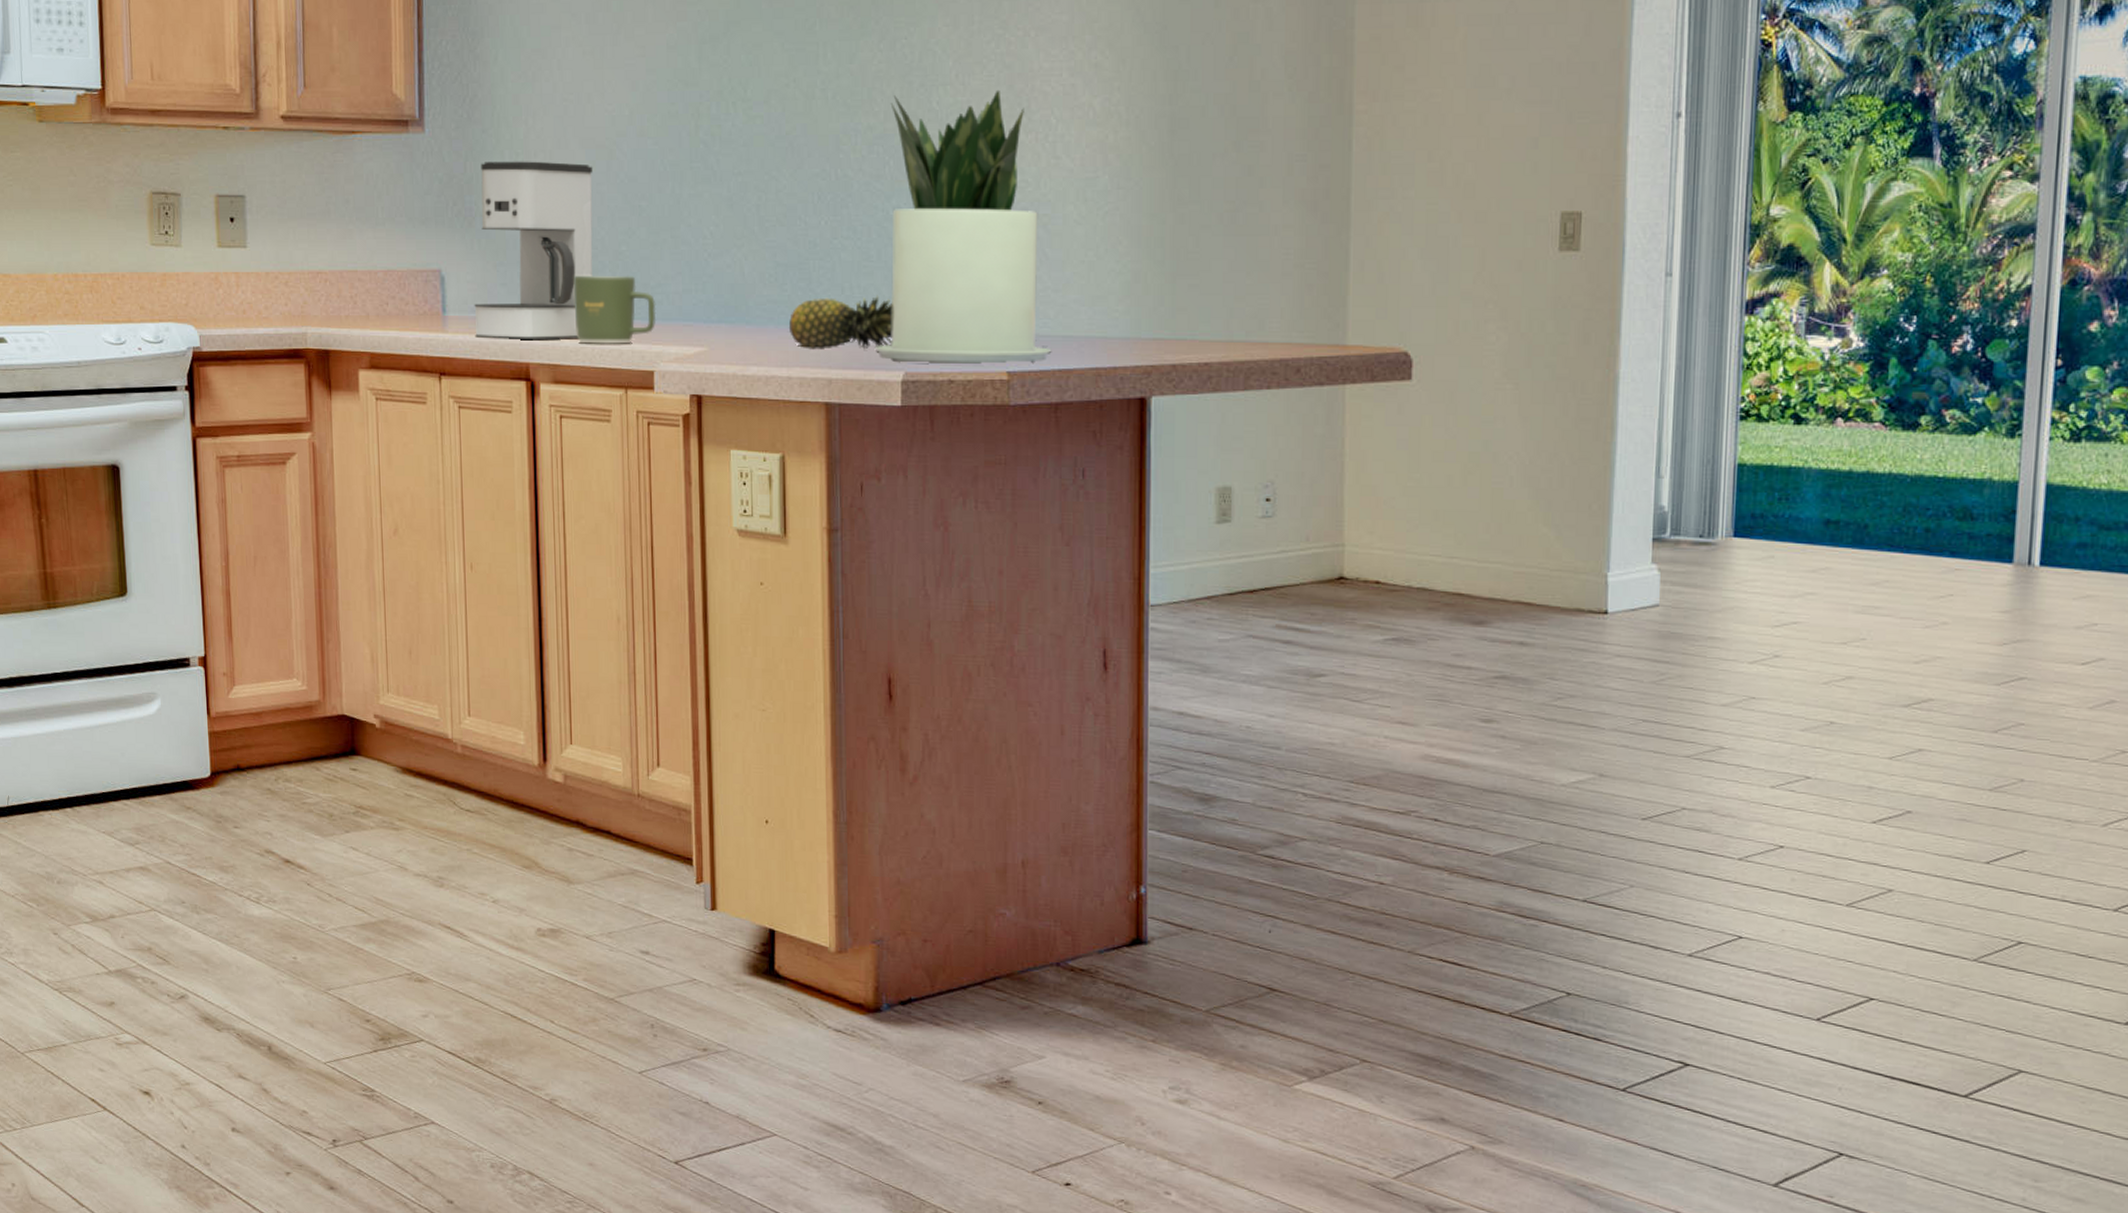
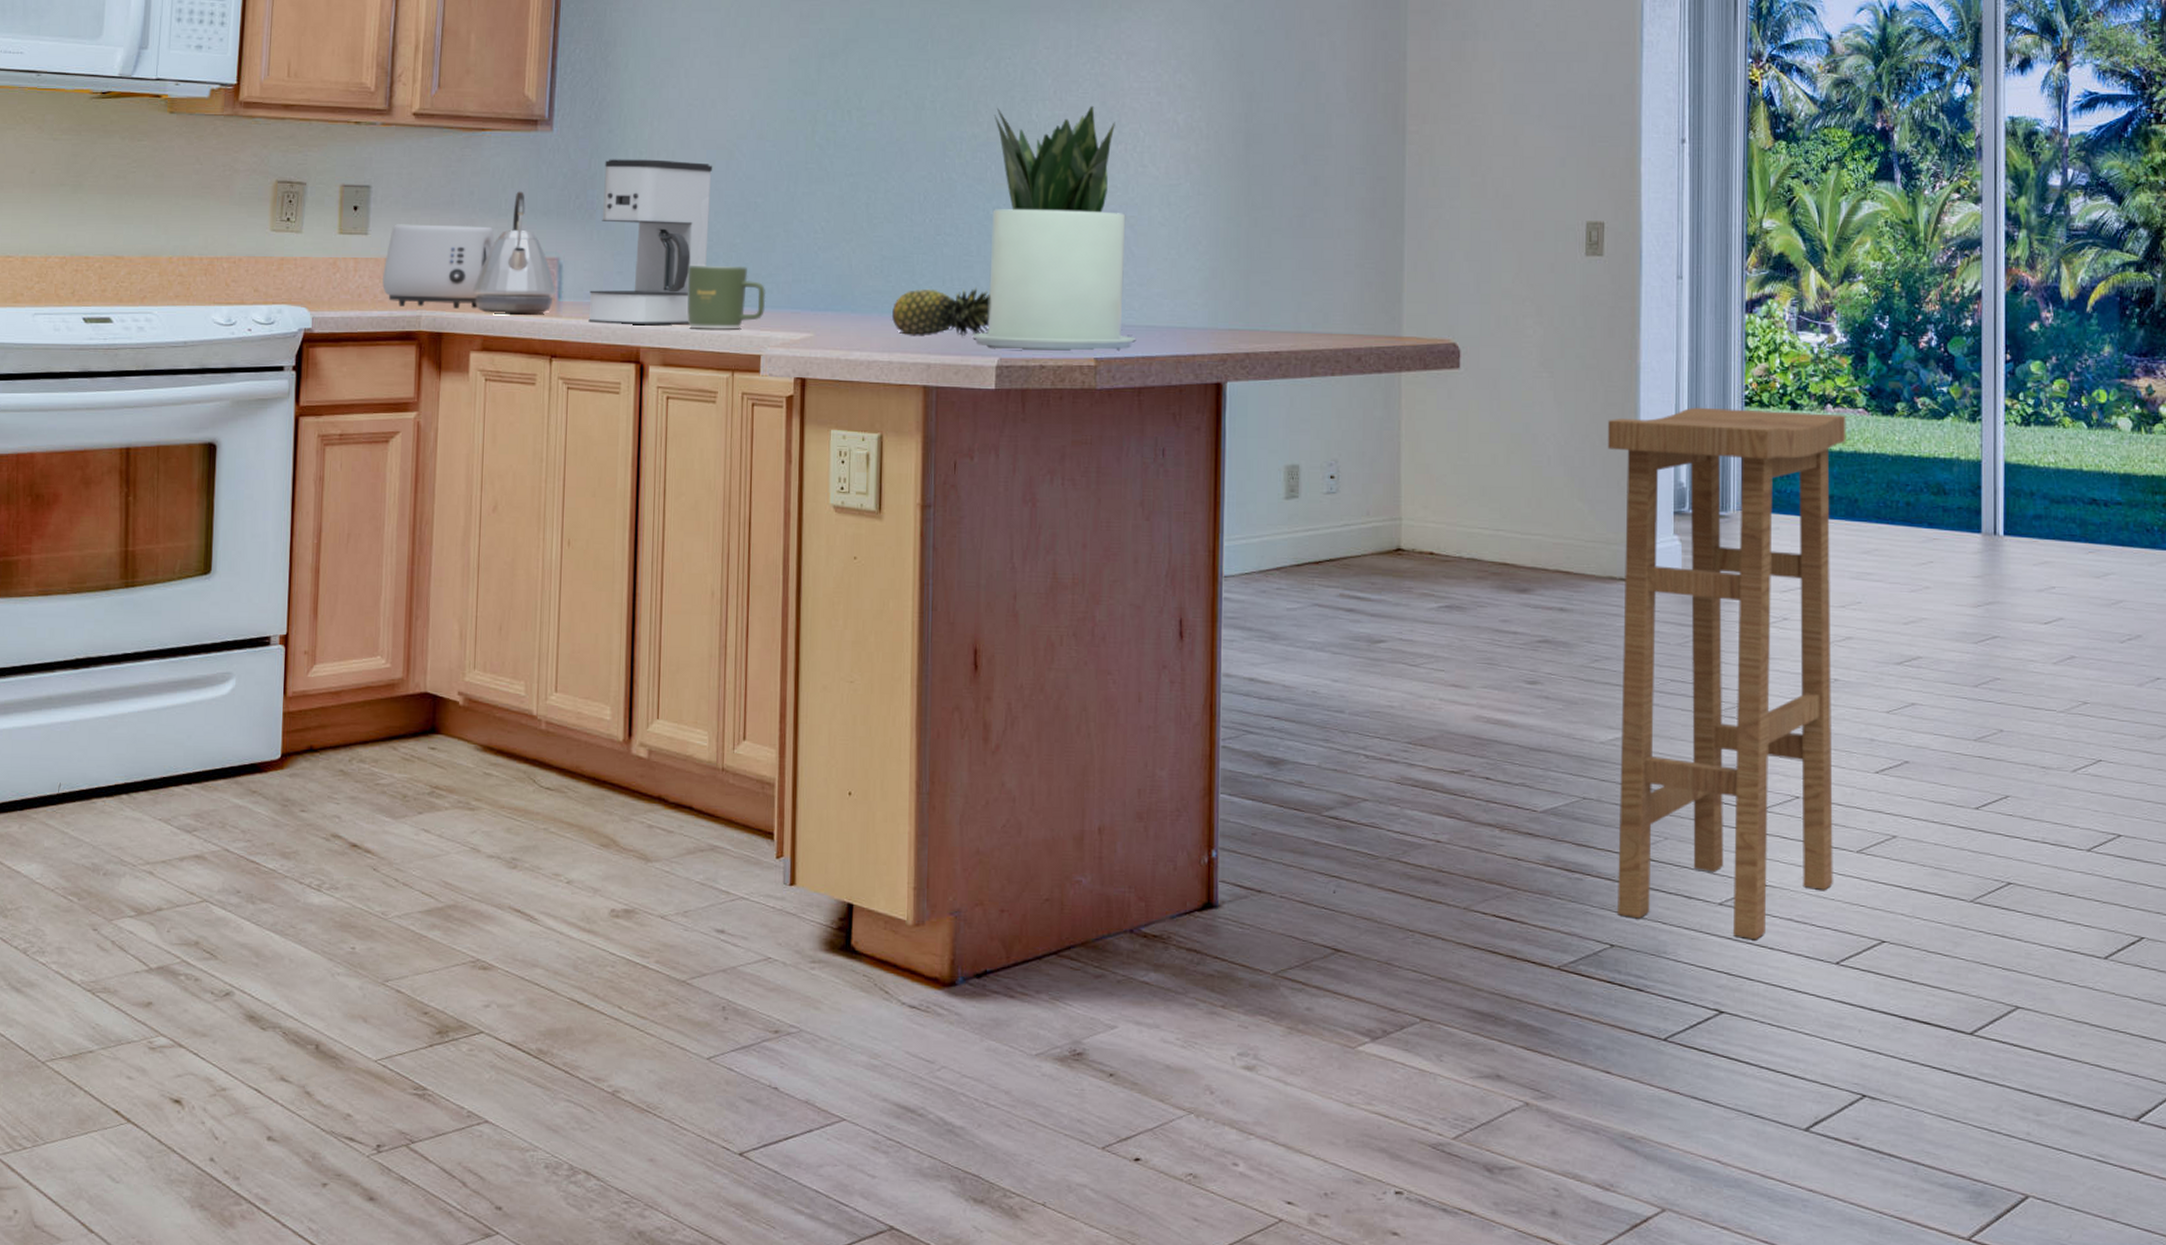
toaster: none [265,236,374,325] -> present [382,224,495,309]
kettle: none [356,198,440,329] -> present [473,191,556,314]
bar stool: none [1576,422,1859,993] -> present [1608,407,1846,940]

